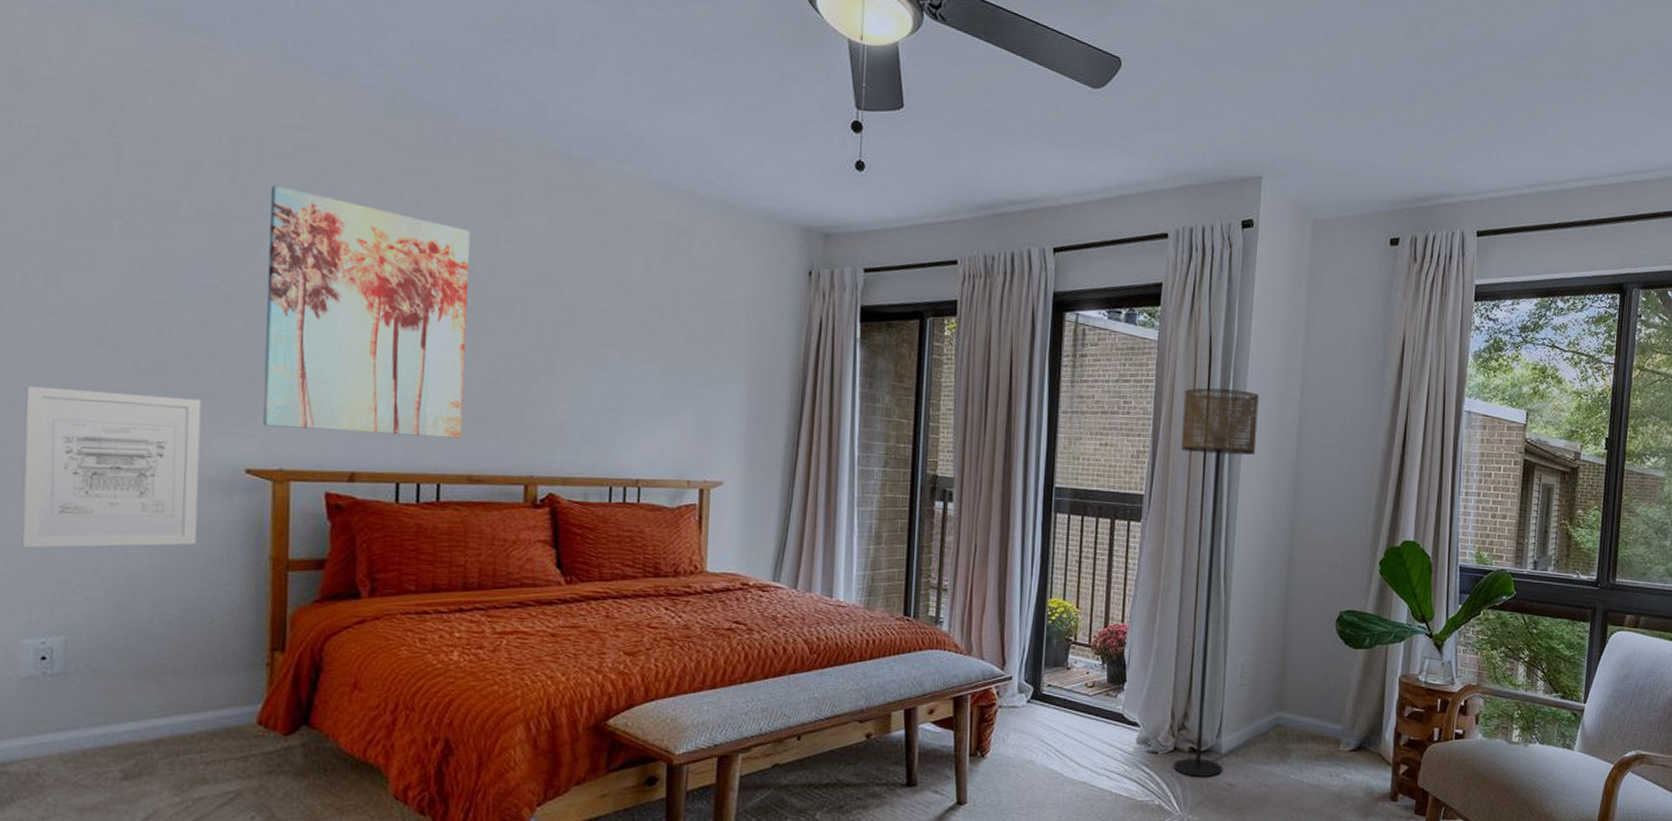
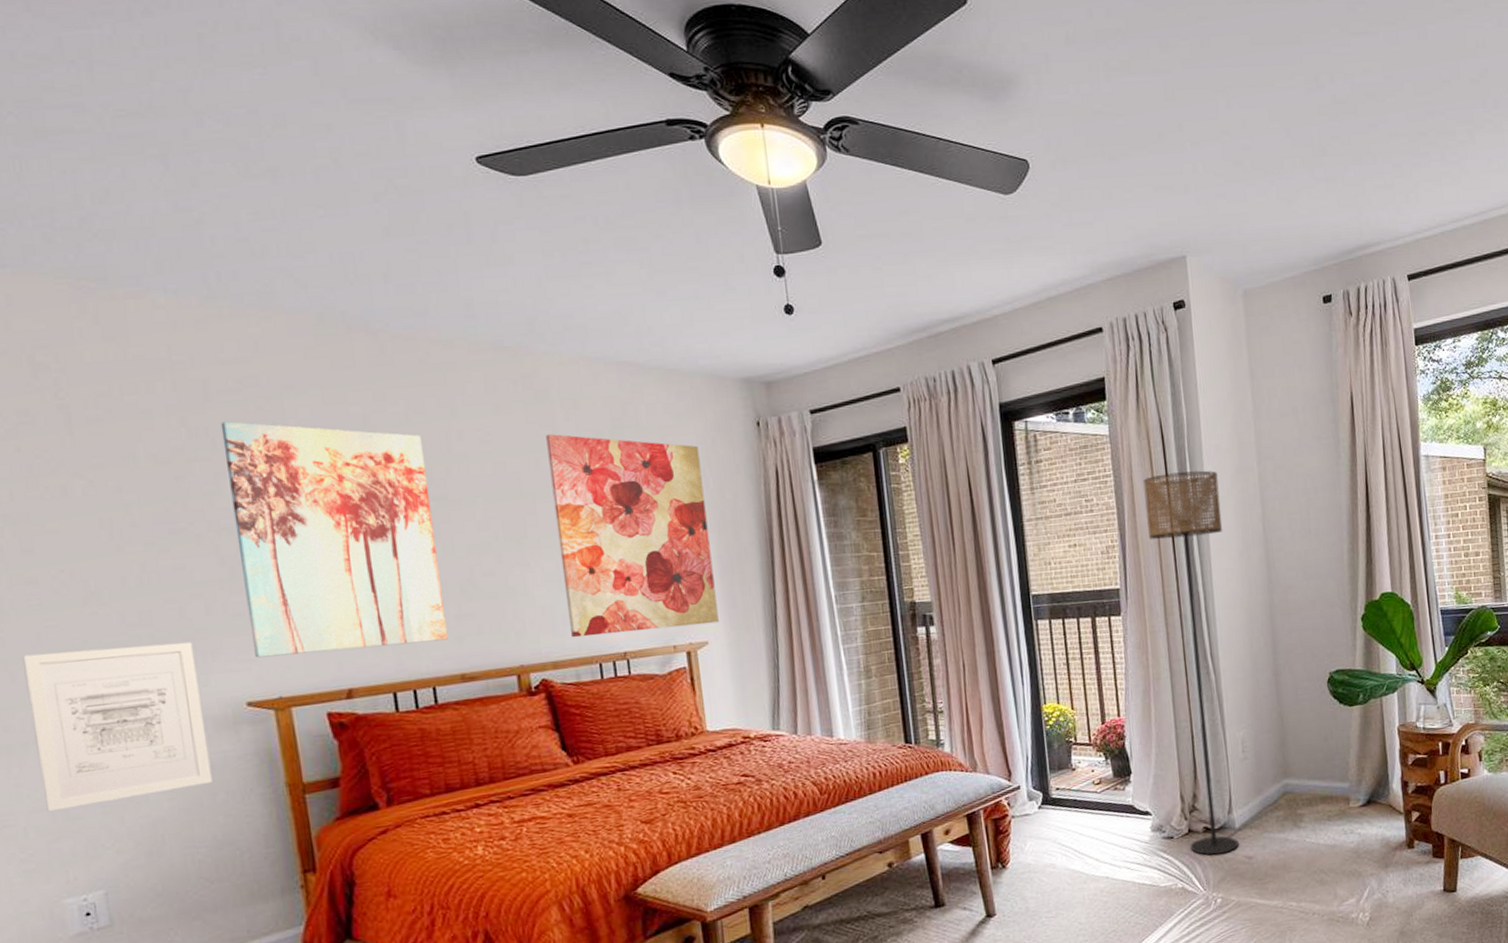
wall art: none [586,250,746,465] -> present [546,434,719,638]

